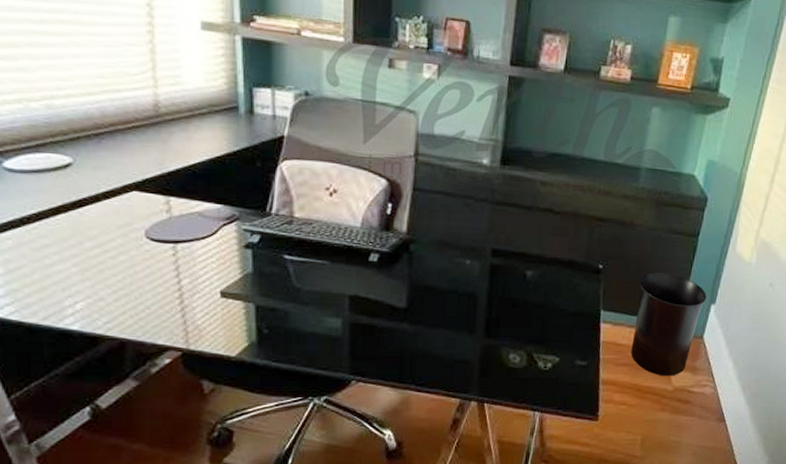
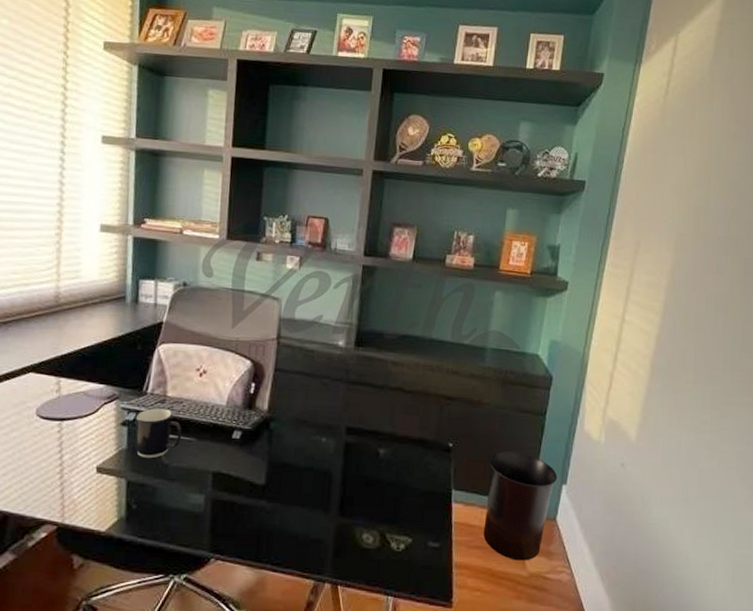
mug: none [260,229,313,283] -> present [135,407,182,459]

